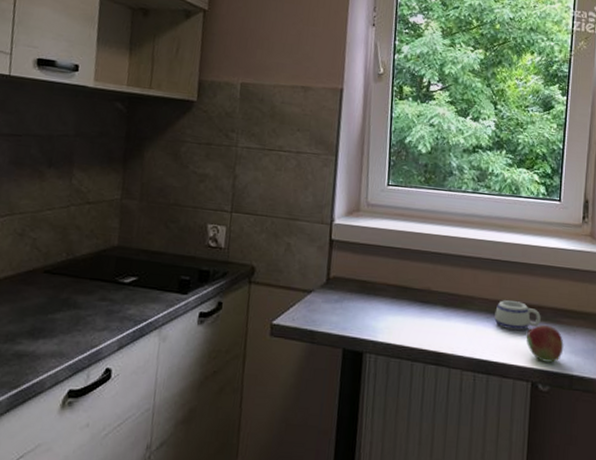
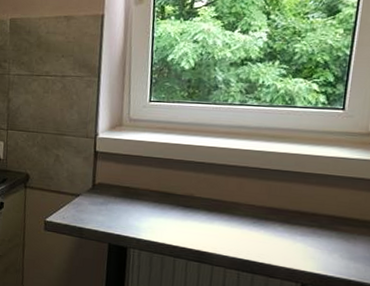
mug: present [494,300,541,331] -> none [261,207,315,236]
fruit: present [526,325,564,363] -> none [296,231,341,268]

